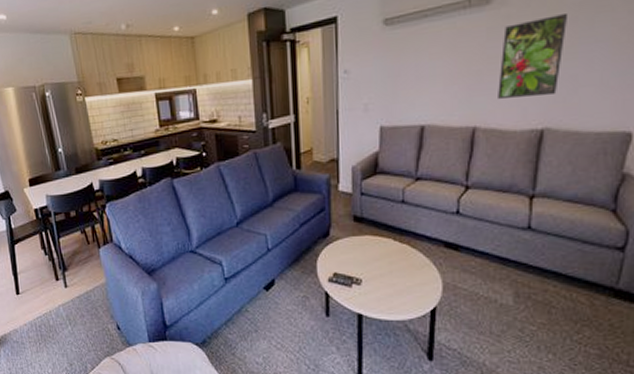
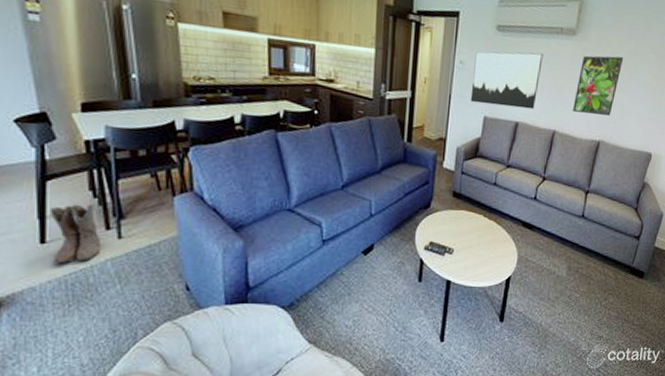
boots: none [19,261,54,310] -> present [49,204,100,264]
wall art: none [361,37,448,114] -> present [470,51,543,110]

